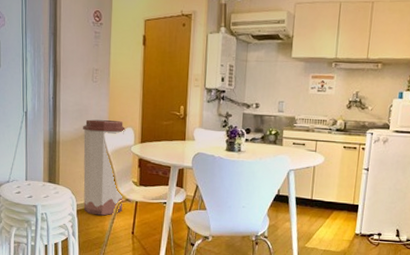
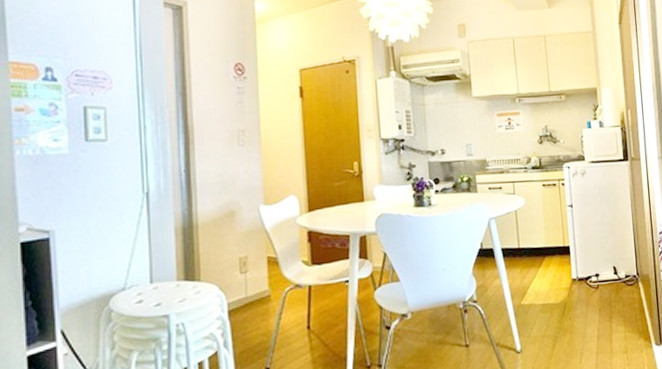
trash can: present [83,119,126,216] -> none [229,189,292,314]

